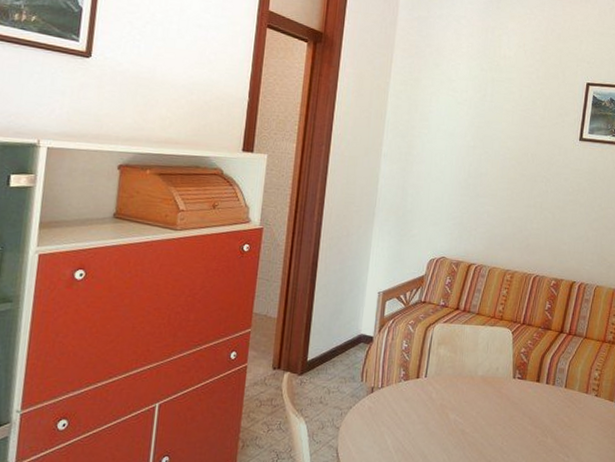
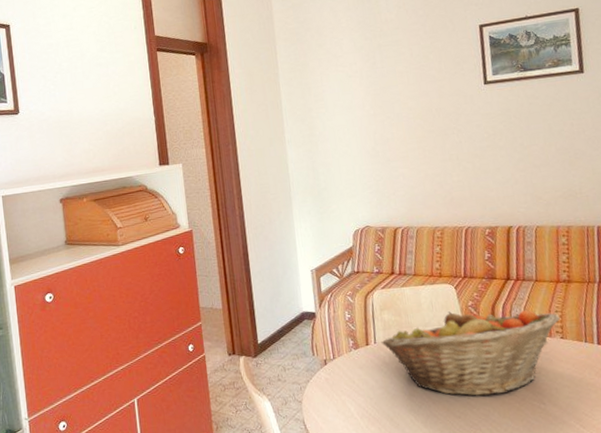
fruit basket: none [432,355,598,444] -> present [381,310,560,397]

